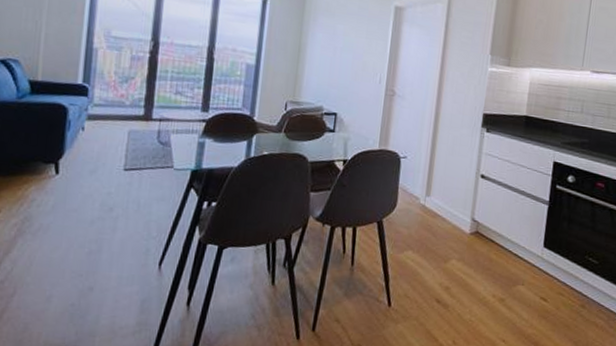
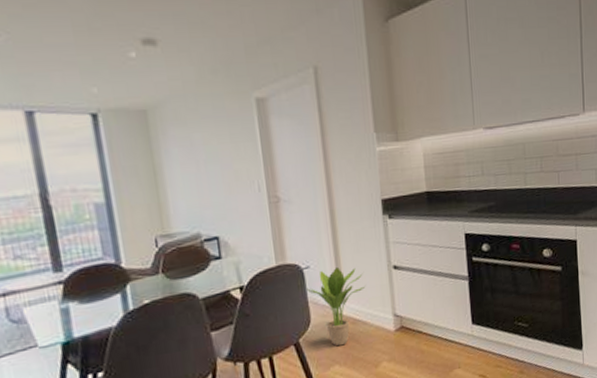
potted plant: none [400,164,452,235] -> present [307,267,366,346]

